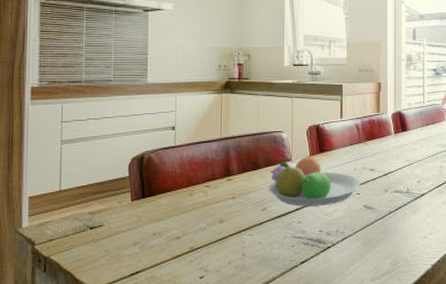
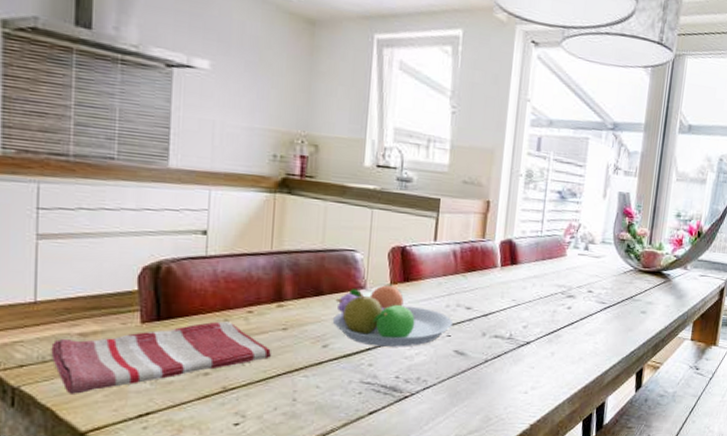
dish towel: none [70,195,225,260] -> present [51,321,272,394]

